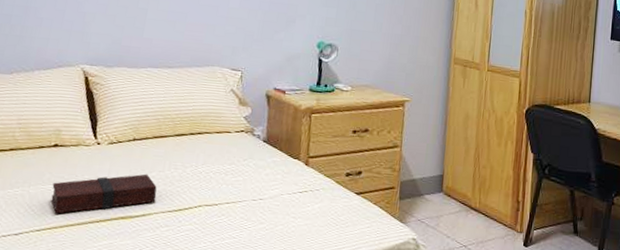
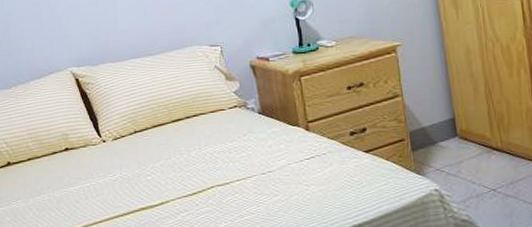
book: present [51,173,157,214] -> none [73,163,170,214]

